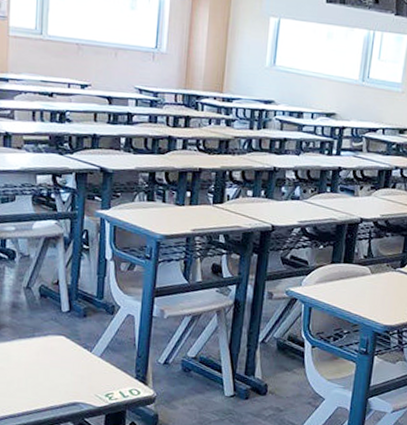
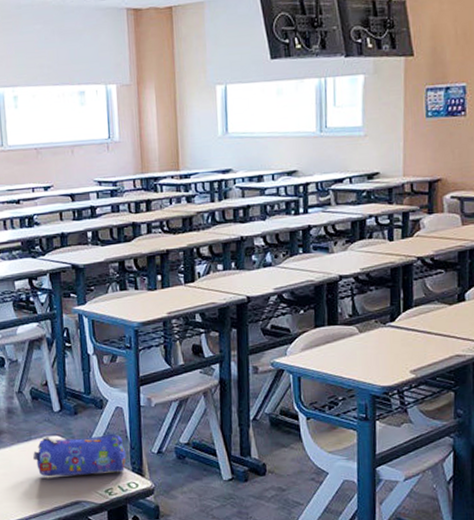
pencil case: none [33,336,132,378] -> present [32,433,127,477]

